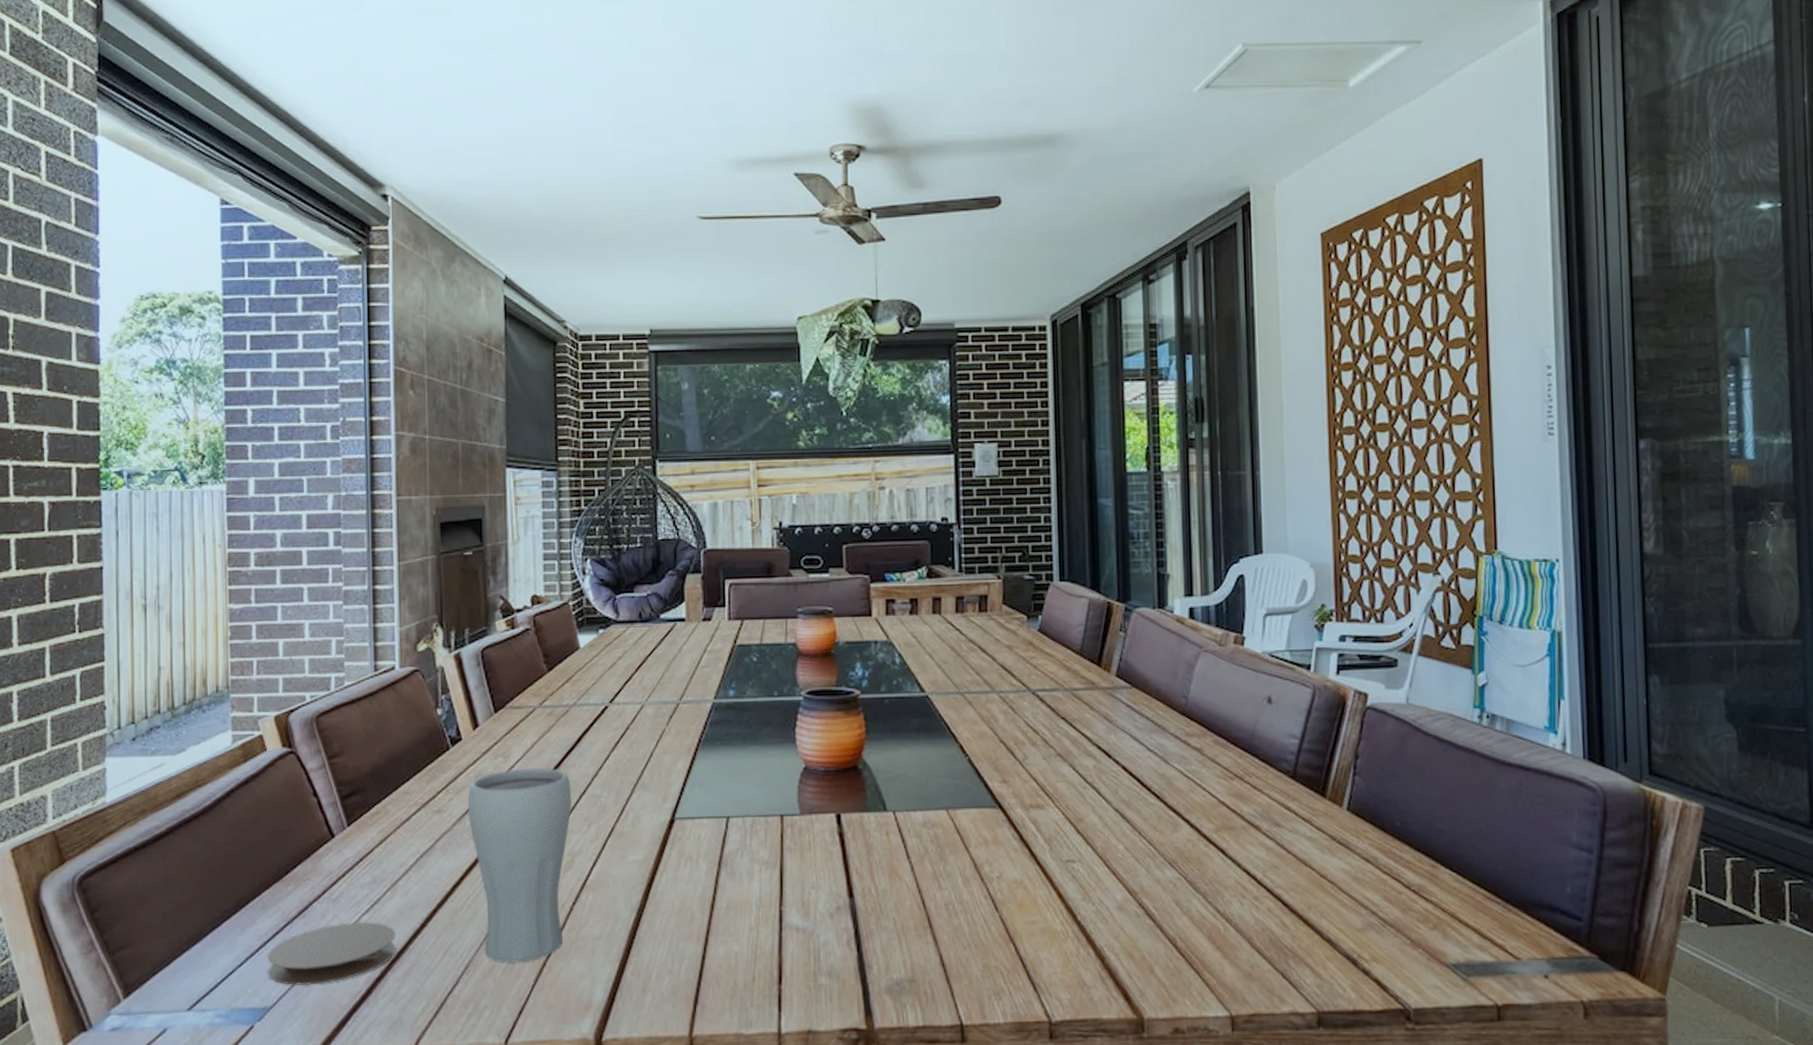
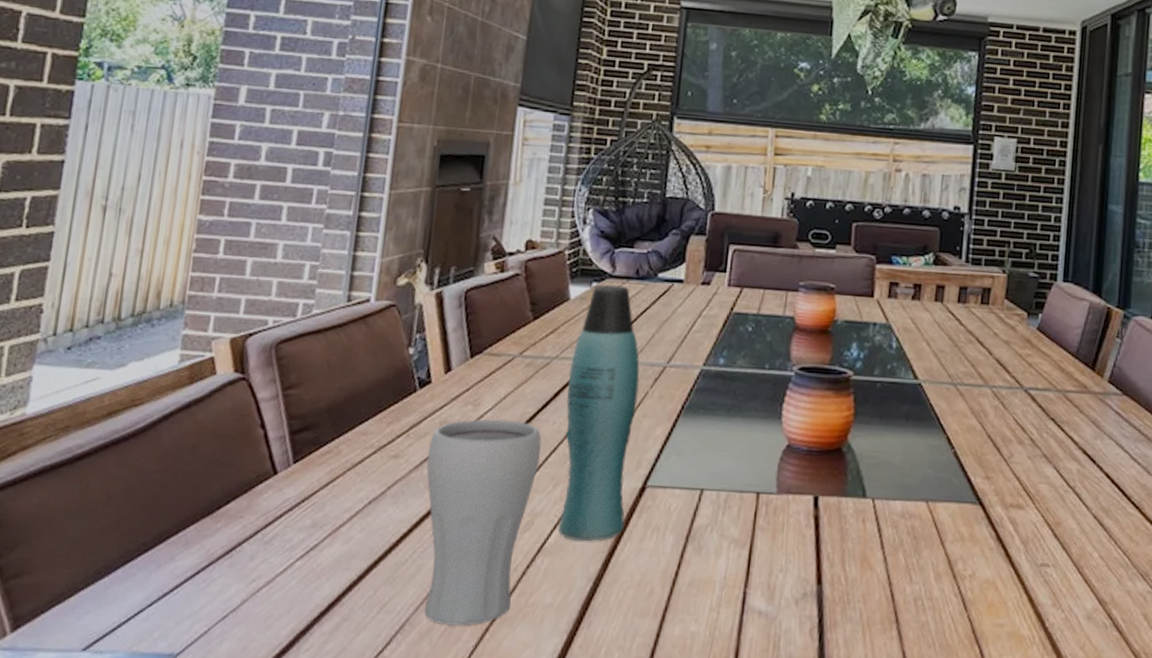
coaster: present [267,921,397,986] -> none [180,567,330,634]
bottle: none [588,630,659,876] -> present [558,284,640,542]

